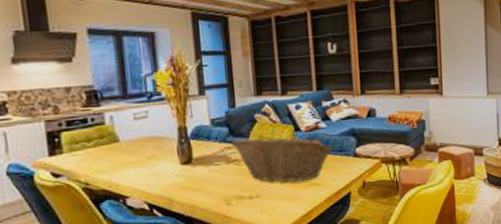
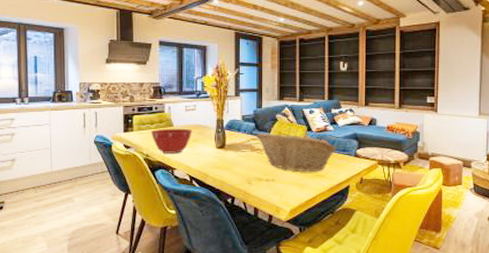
mixing bowl: none [87,142,147,179] -> present [150,128,192,154]

